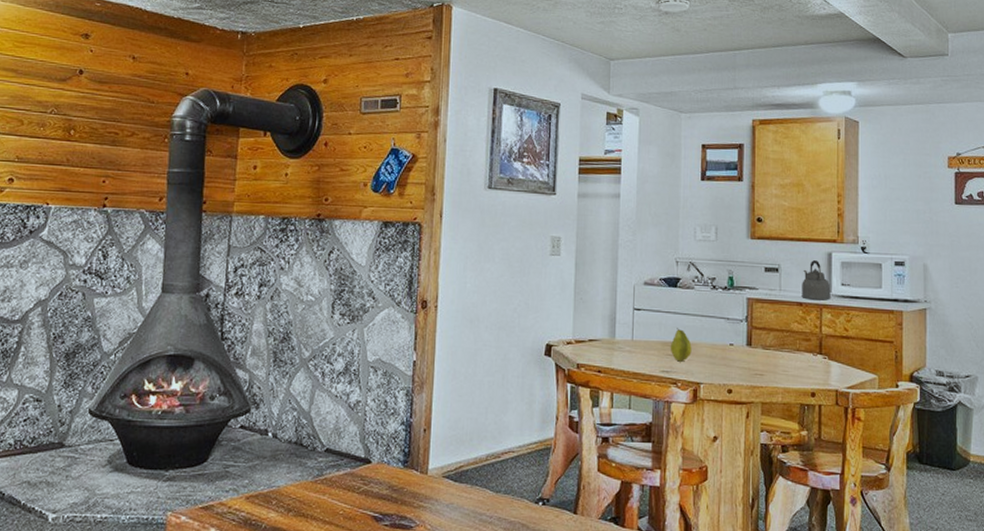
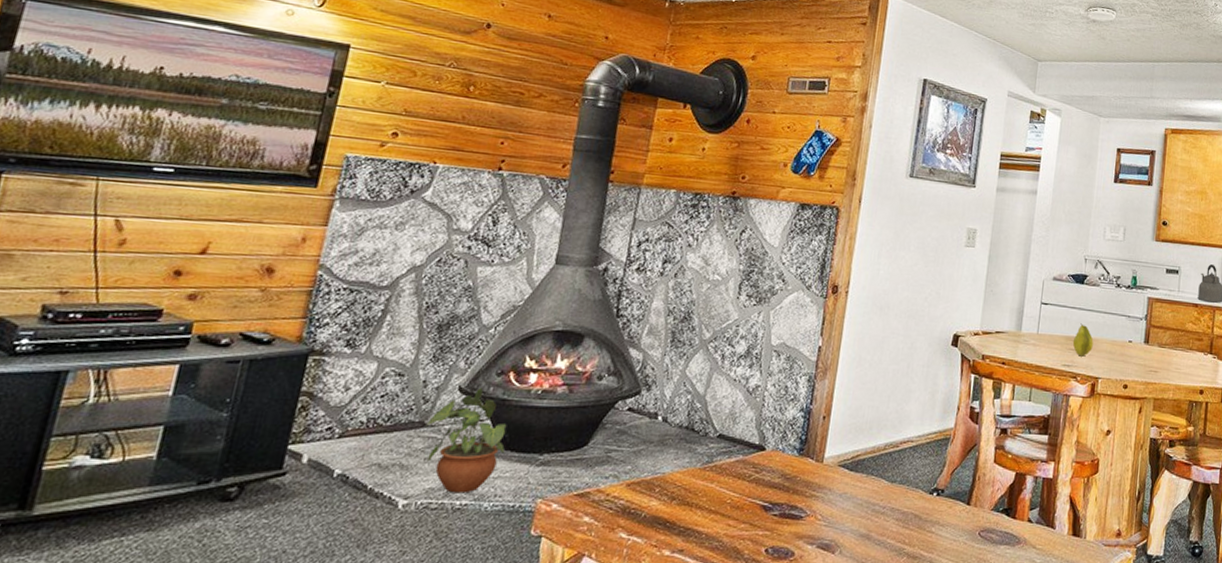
potted plant: none [64,409,134,508] -> present [425,387,507,493]

